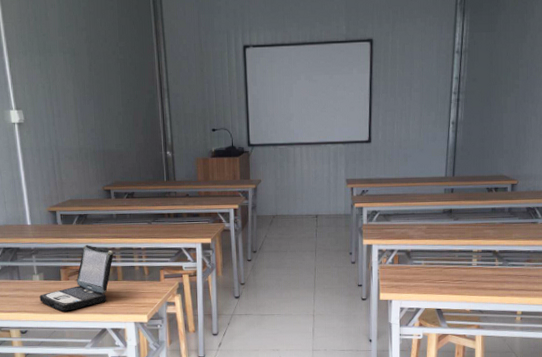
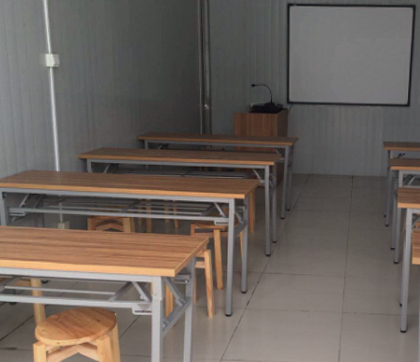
laptop: present [39,245,114,312] -> none [64,195,144,262]

